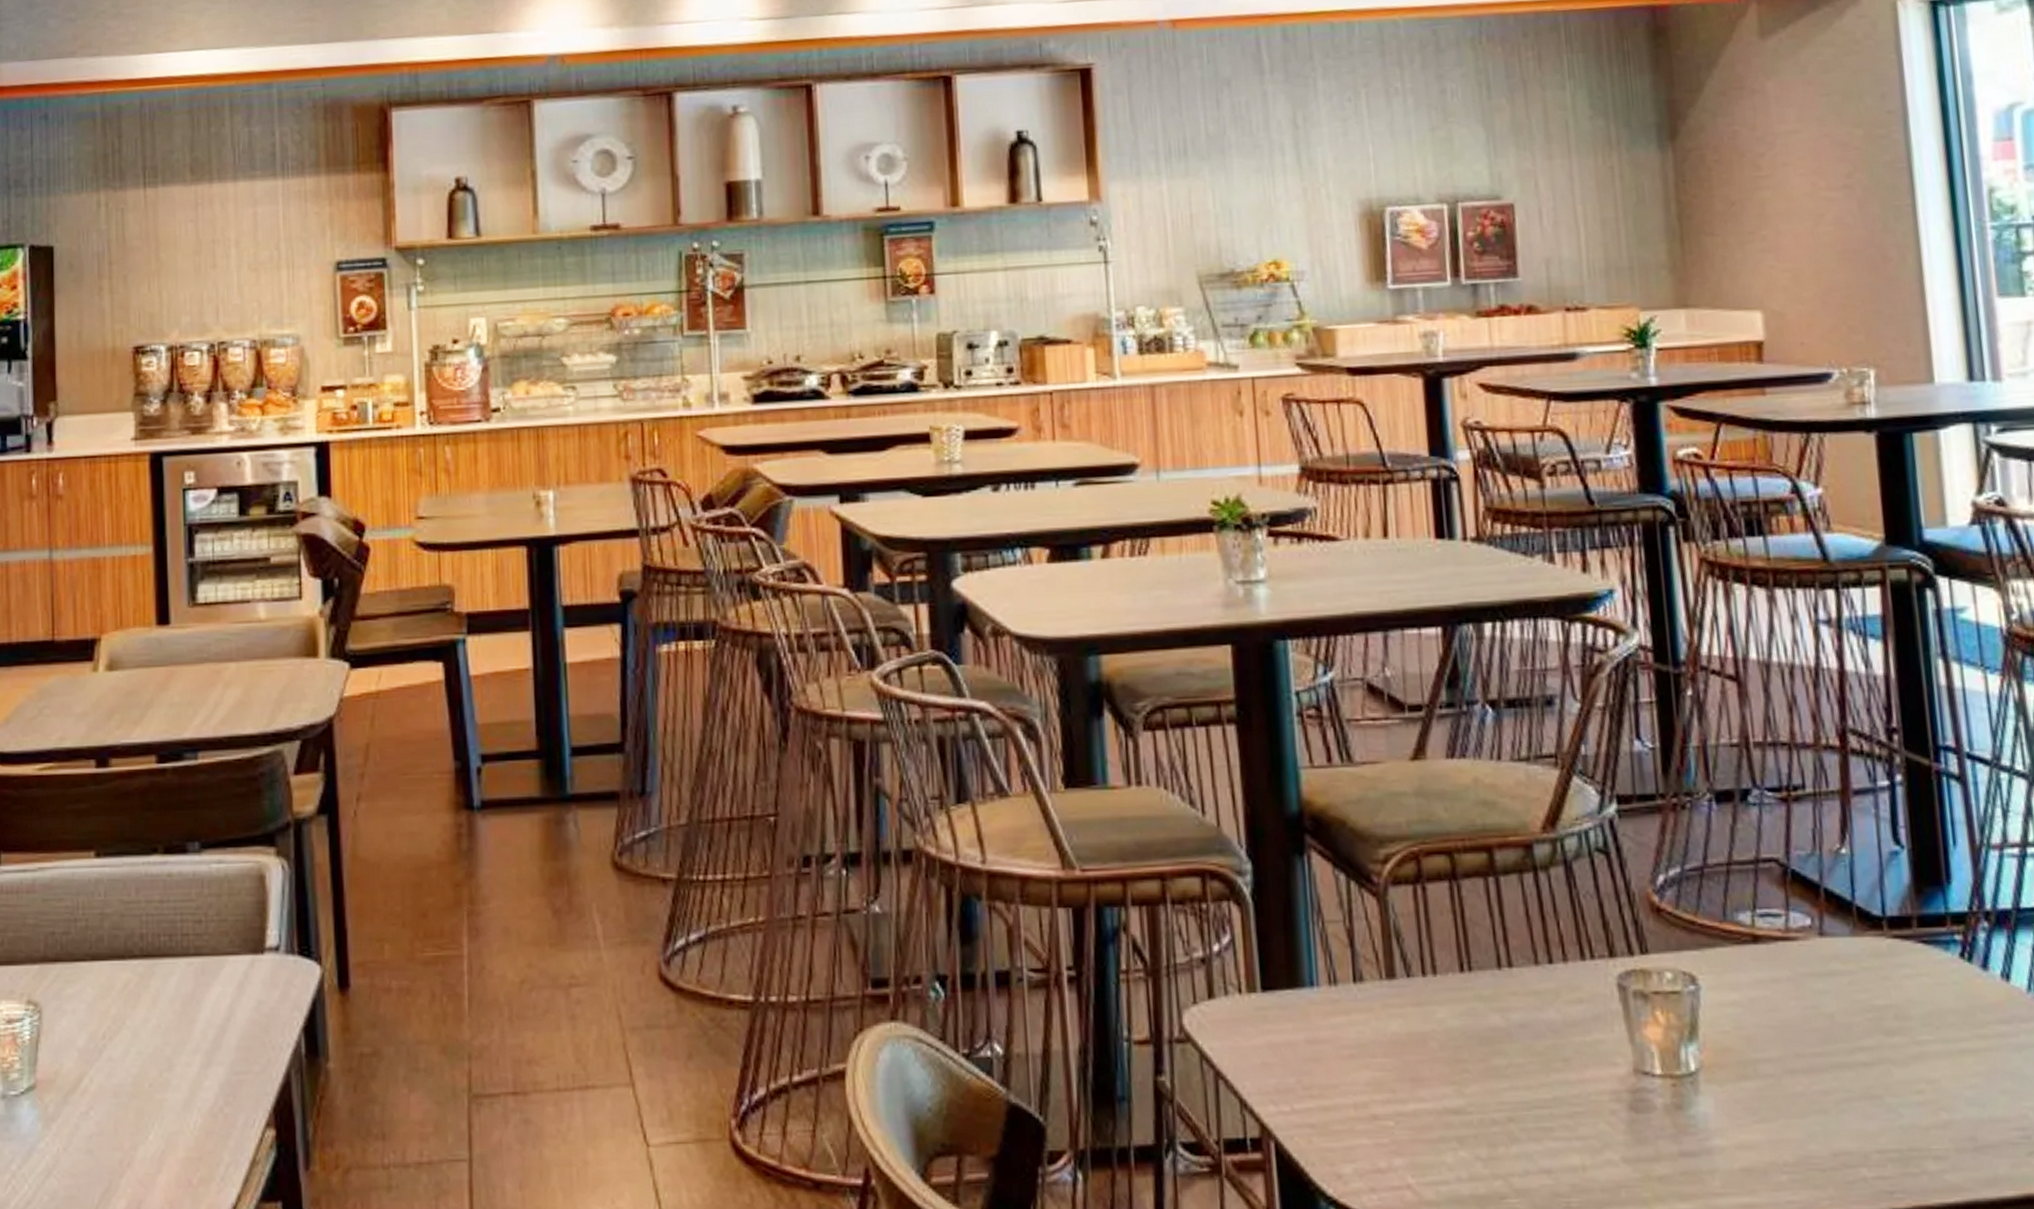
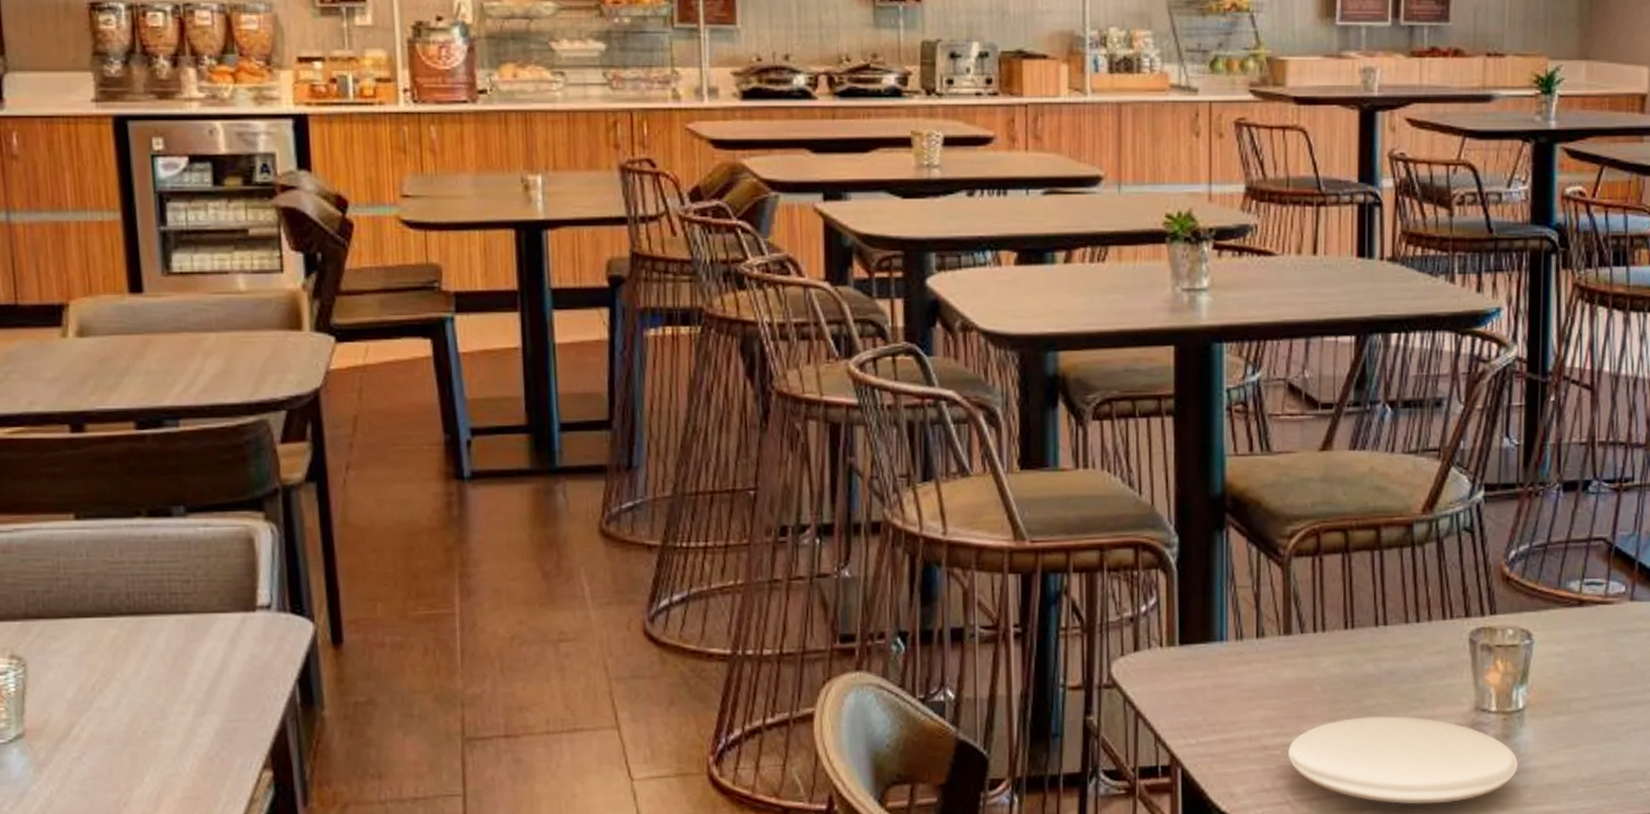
plate: none [1402,1079,1698,1192] -> present [1287,716,1518,804]

